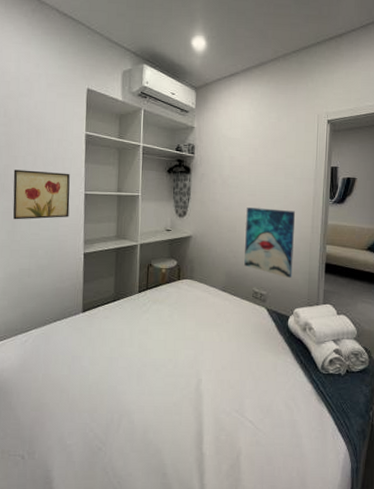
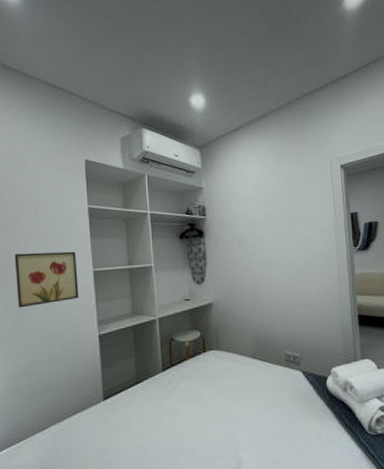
wall art: present [244,208,296,279] -> none [268,263,325,336]

